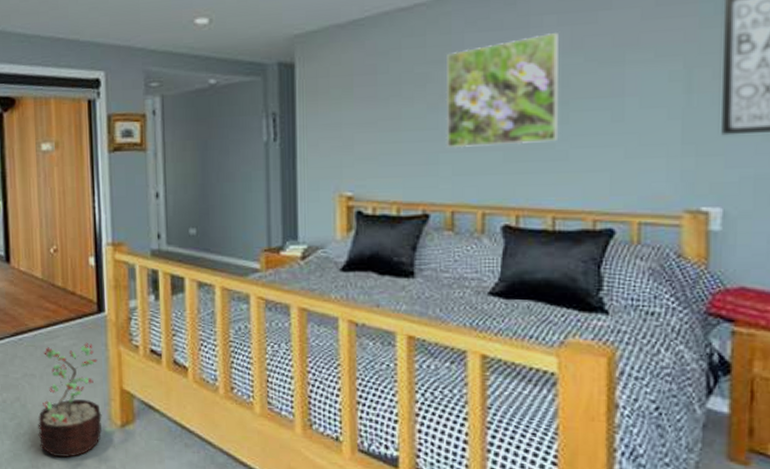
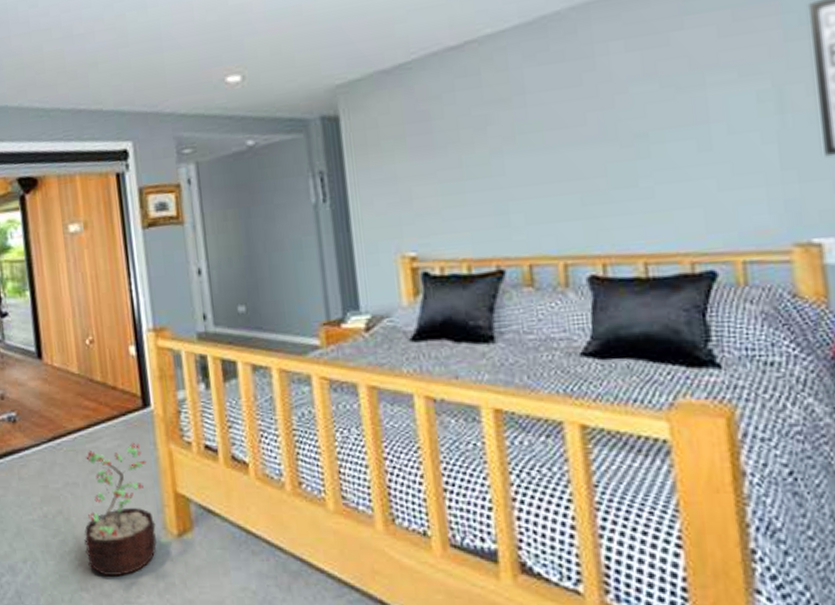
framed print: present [445,33,559,149] -> none [506,60,642,195]

